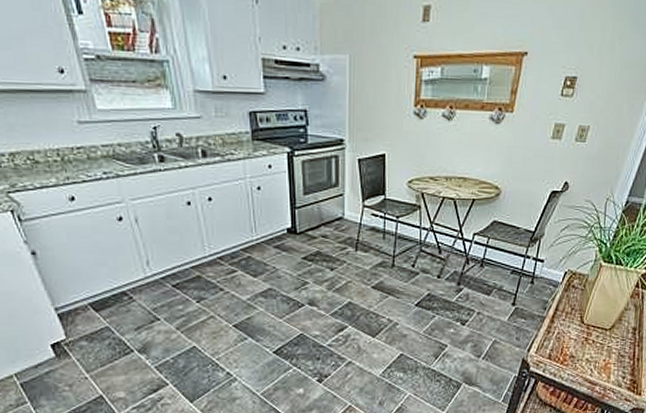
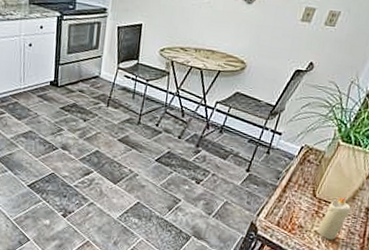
candle: none [588,319,619,366] -> present [317,197,351,240]

